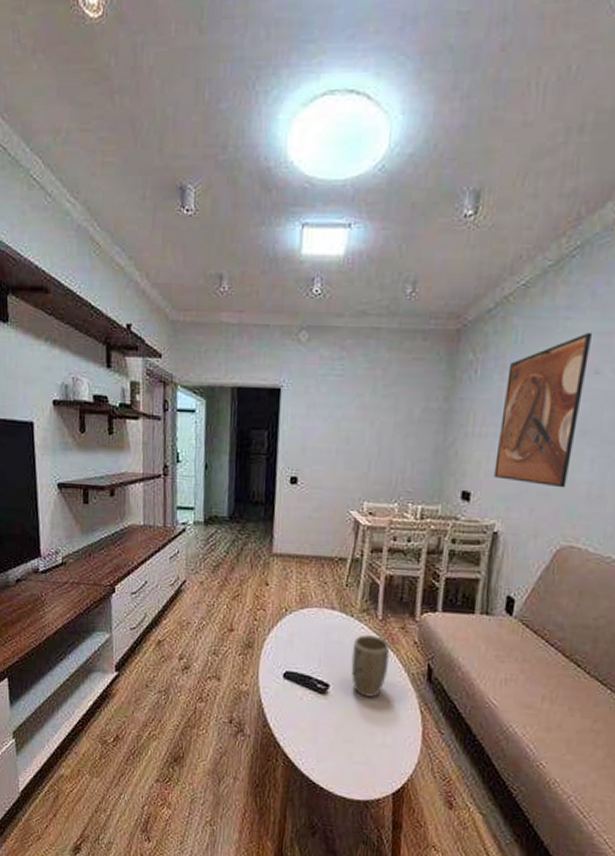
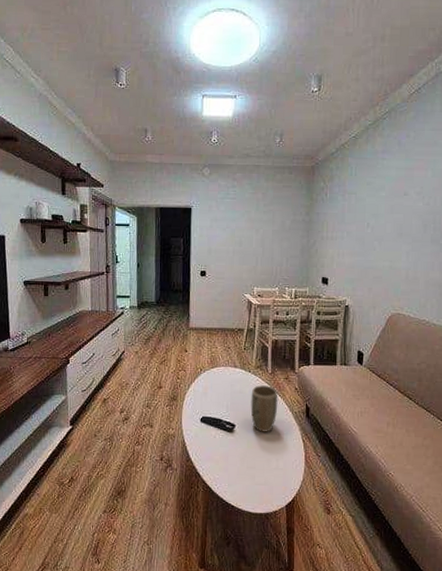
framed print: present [493,332,593,488] -> none [343,168,401,273]

